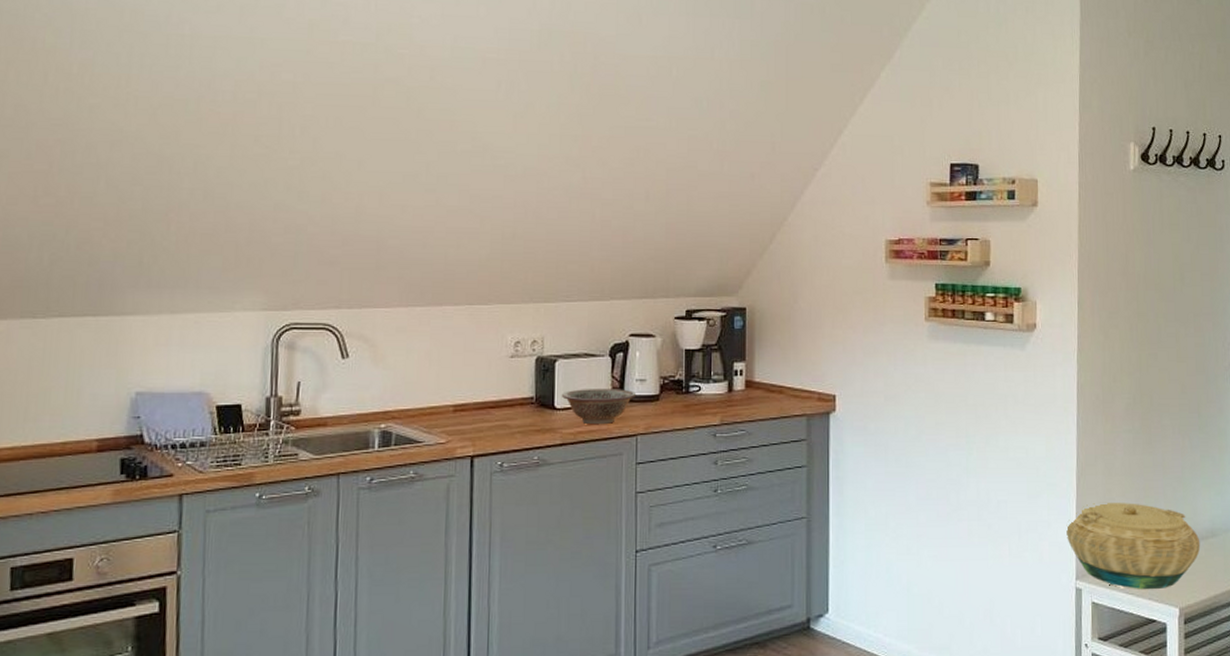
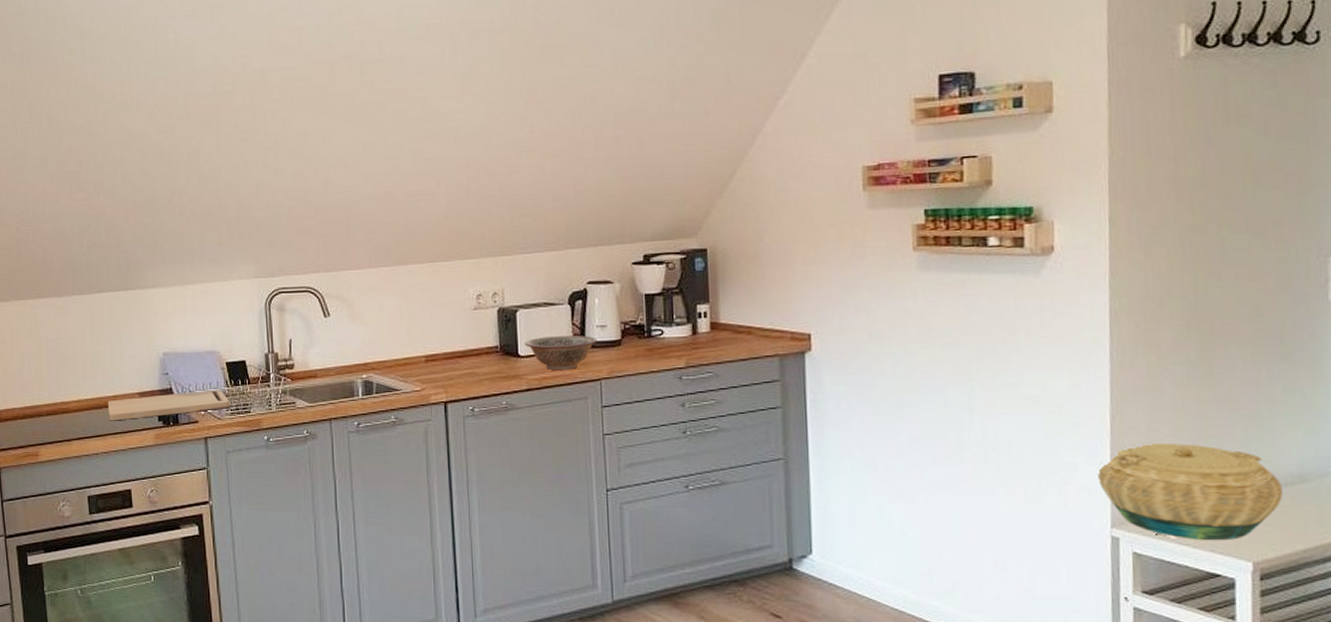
cutting board: none [53,437,216,474] -> present [107,389,229,421]

